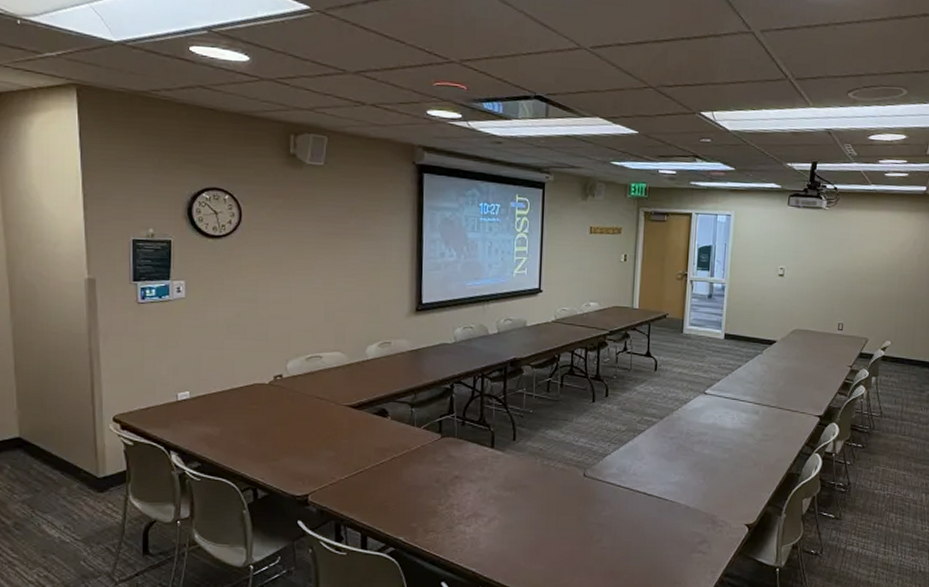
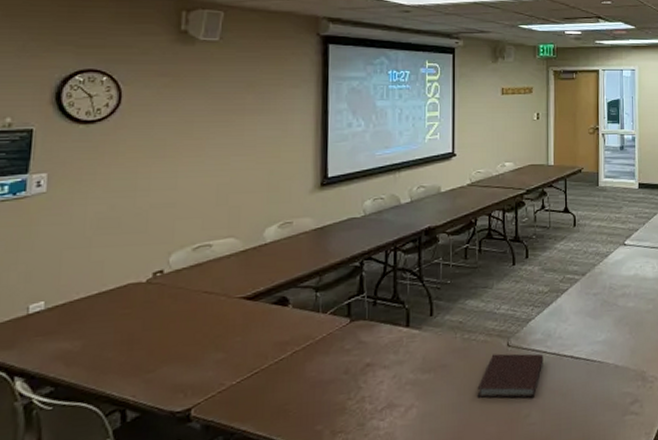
notebook: none [554,482,618,525] -> present [477,353,544,399]

